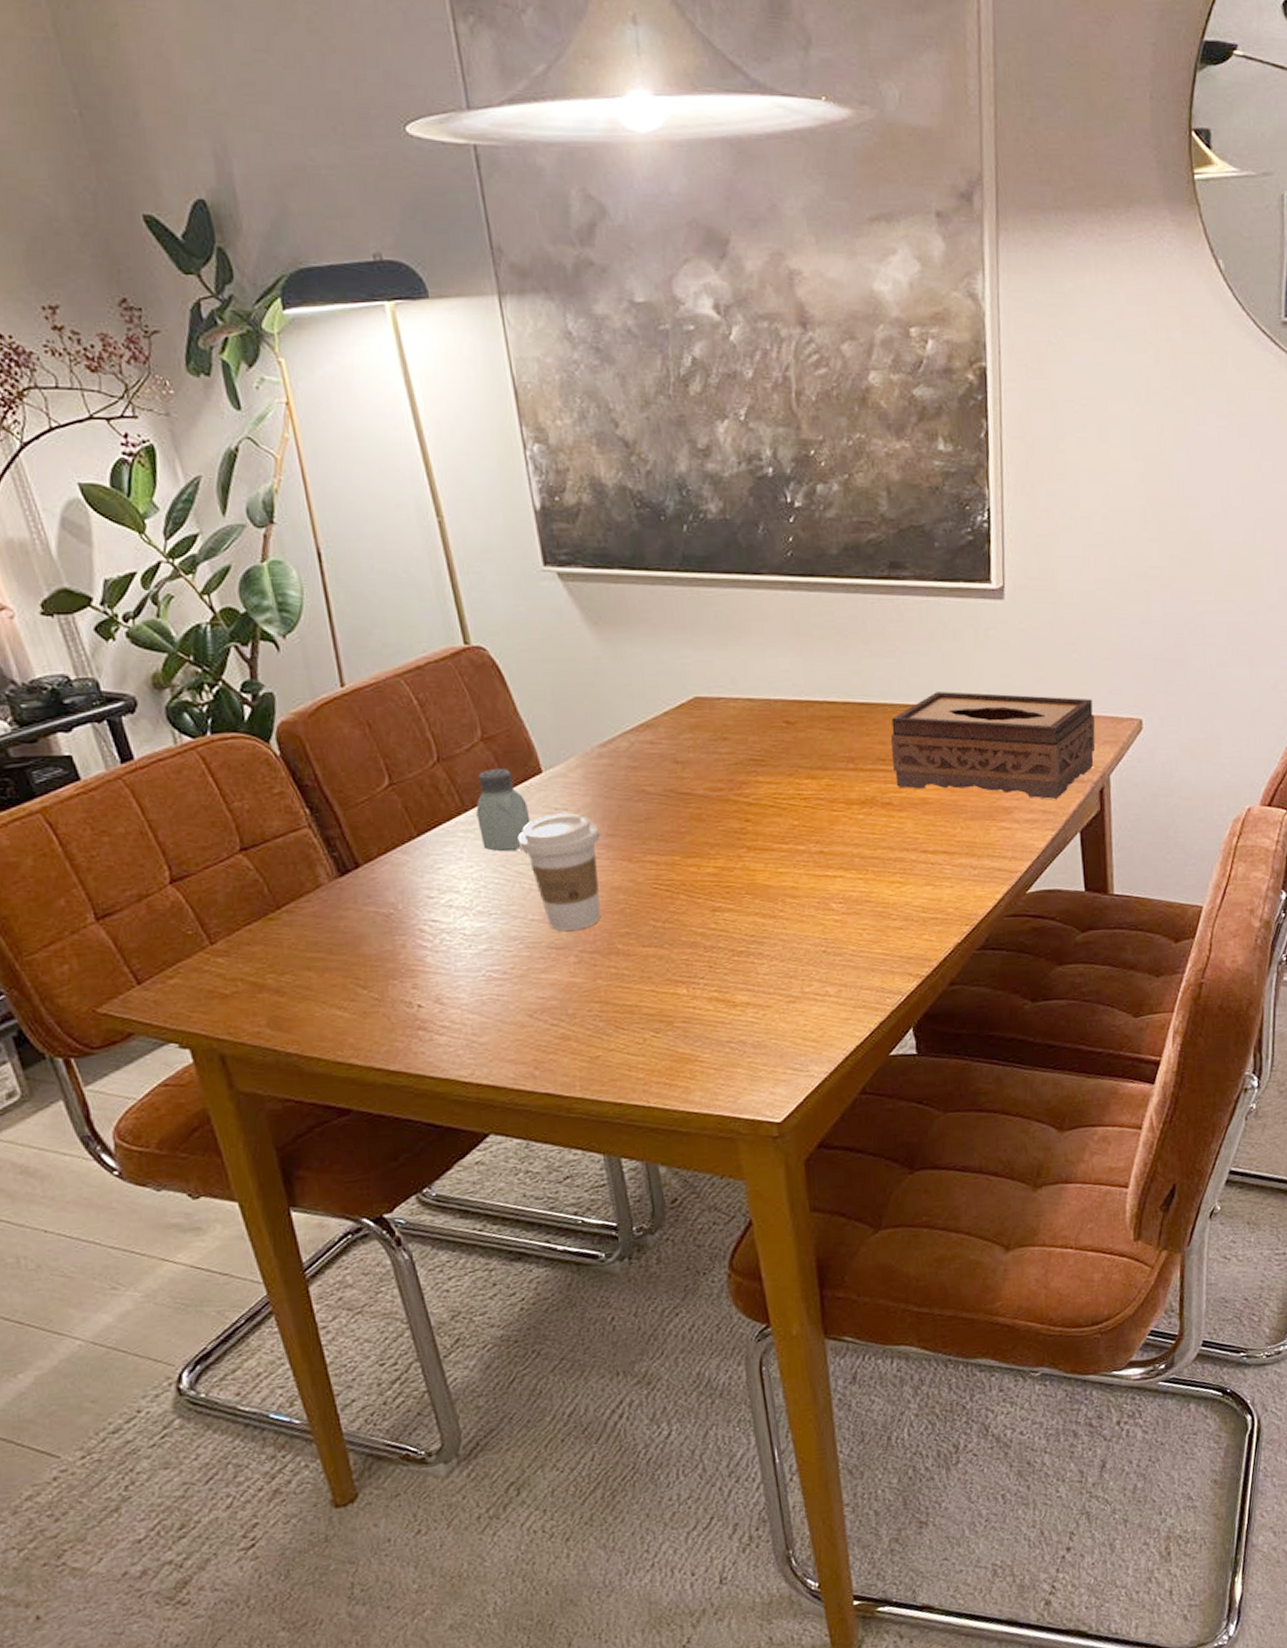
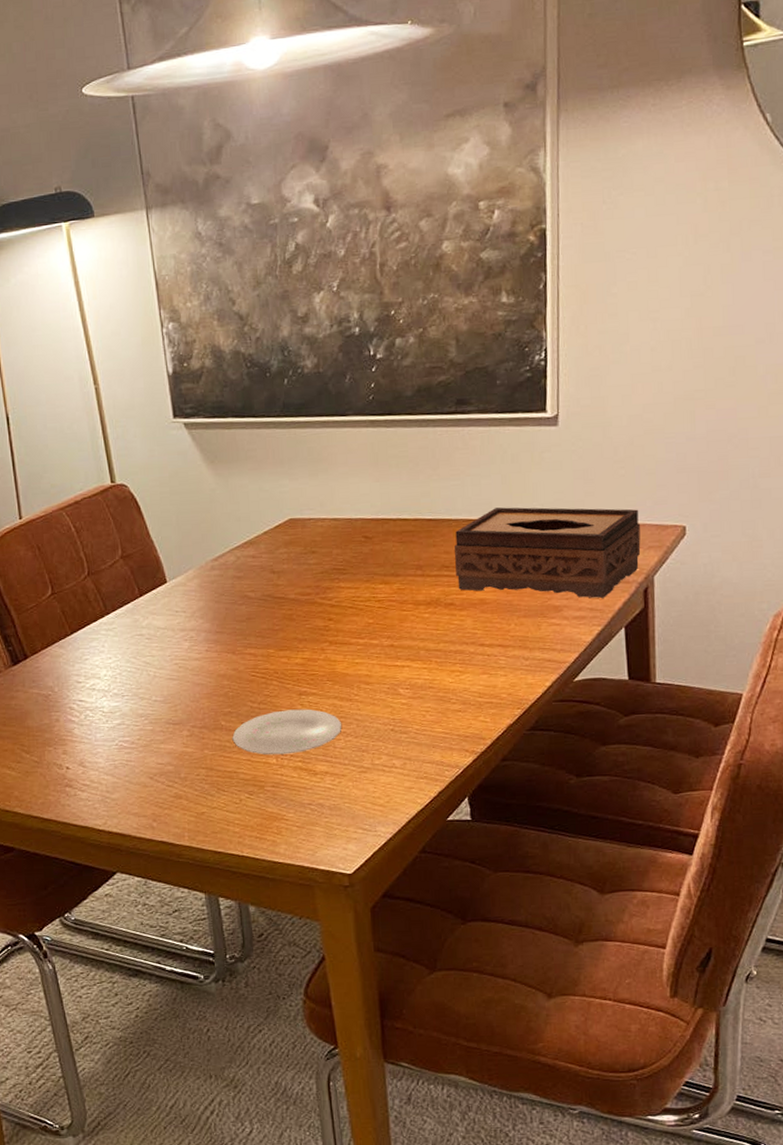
saltshaker: present [476,768,531,852] -> none [115,579,157,646]
coffee cup: present [518,813,601,931] -> none [146,614,210,710]
plate: none [631,928,765,985] -> present [232,709,342,755]

